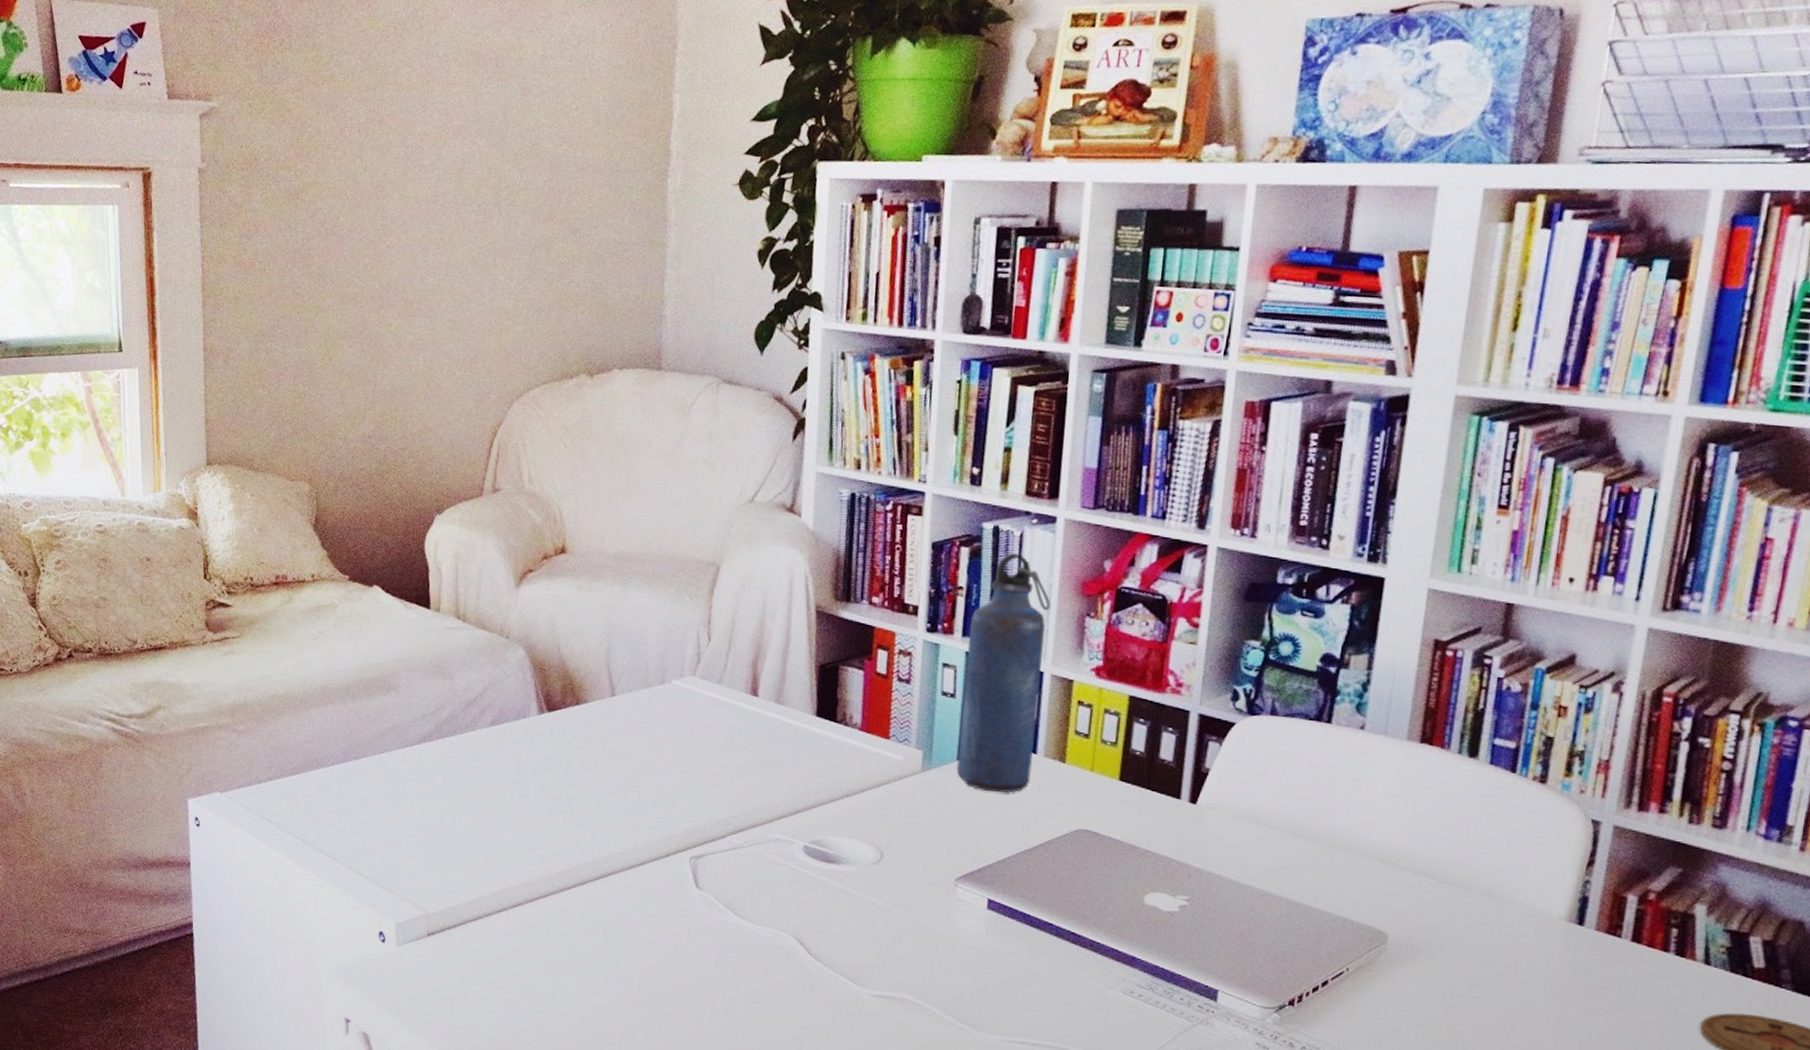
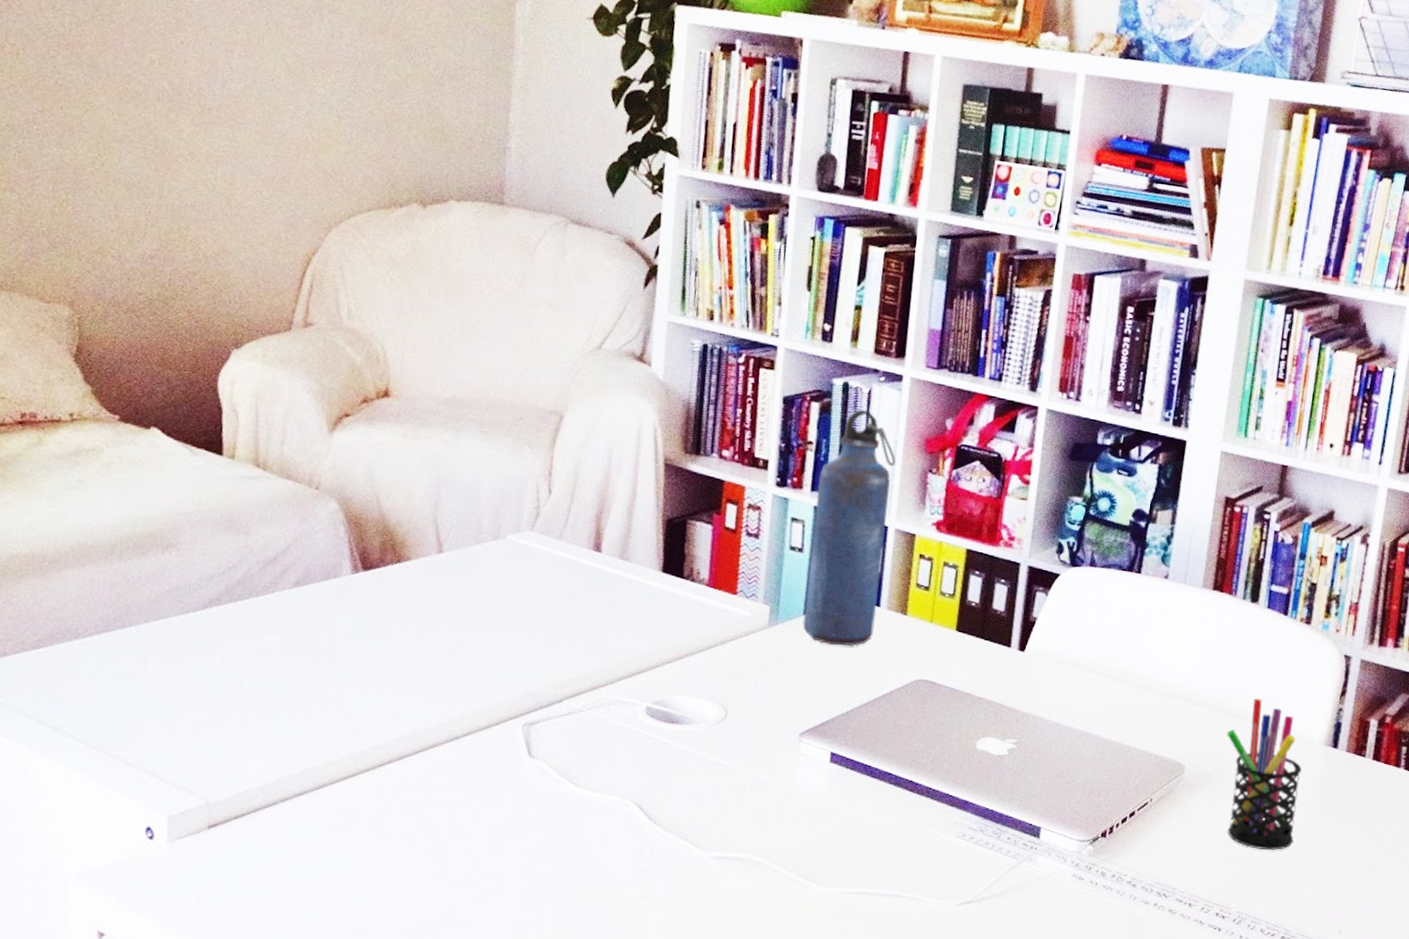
pen holder: none [1439,865,1537,1036] -> present [1226,699,1302,850]

